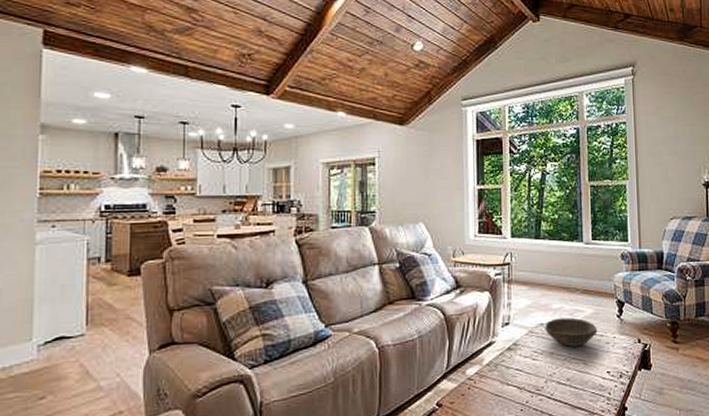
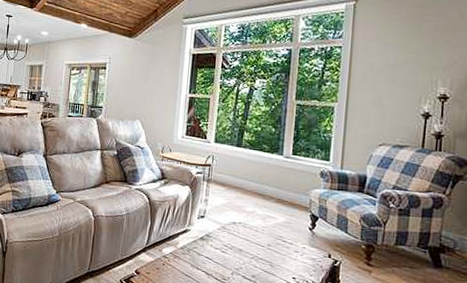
bowl: present [545,317,598,347] -> none [236,220,288,249]

